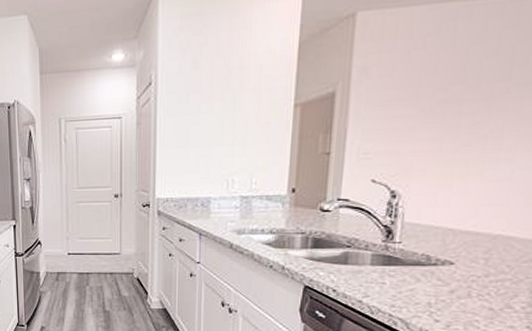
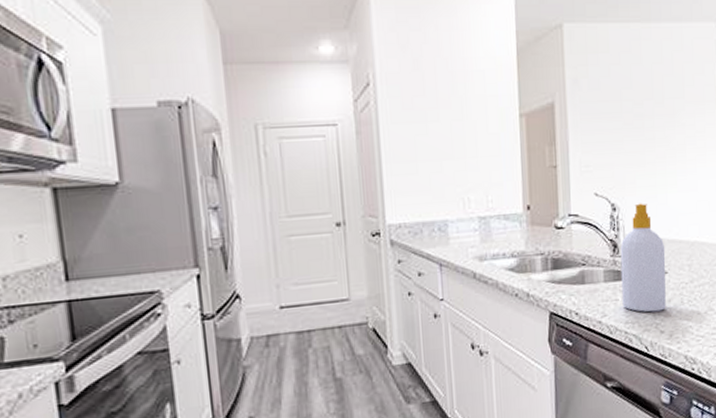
soap bottle: none [390,191,455,301] -> present [620,203,666,313]

